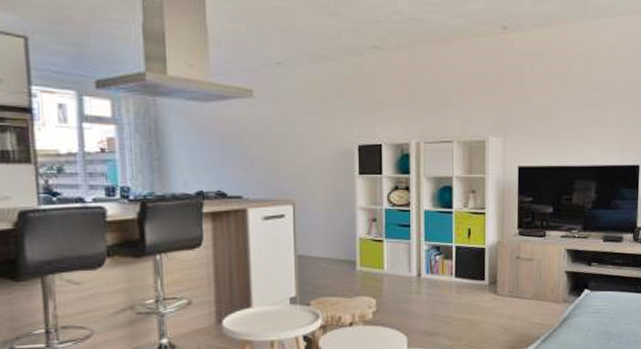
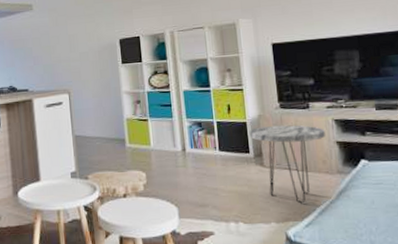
side table: none [486,253,557,332] -> present [249,125,325,204]

